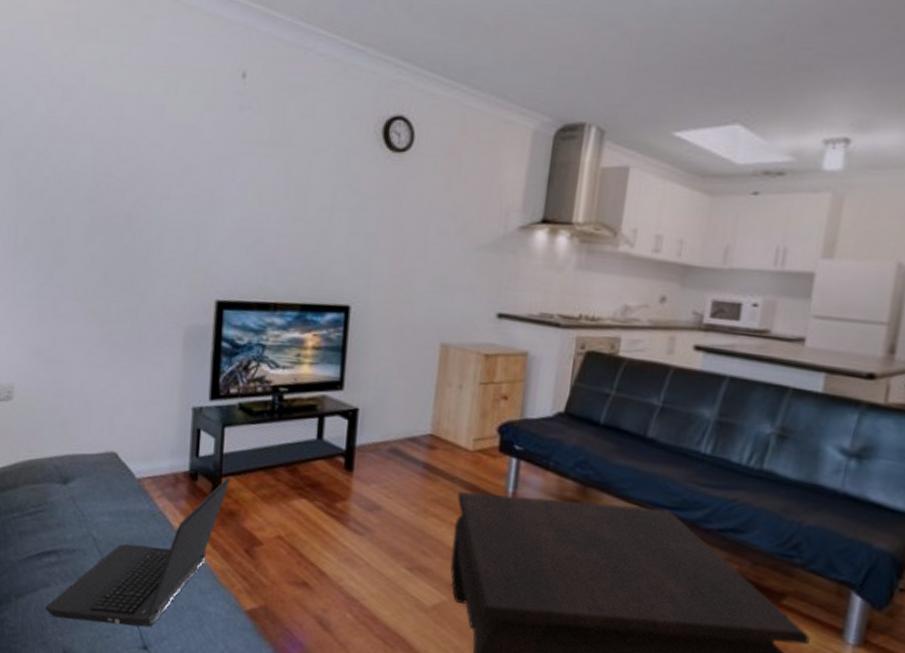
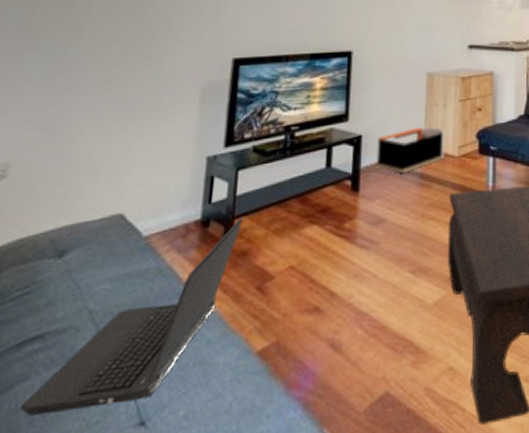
storage bin: none [373,407,458,460] -> present [376,127,444,174]

